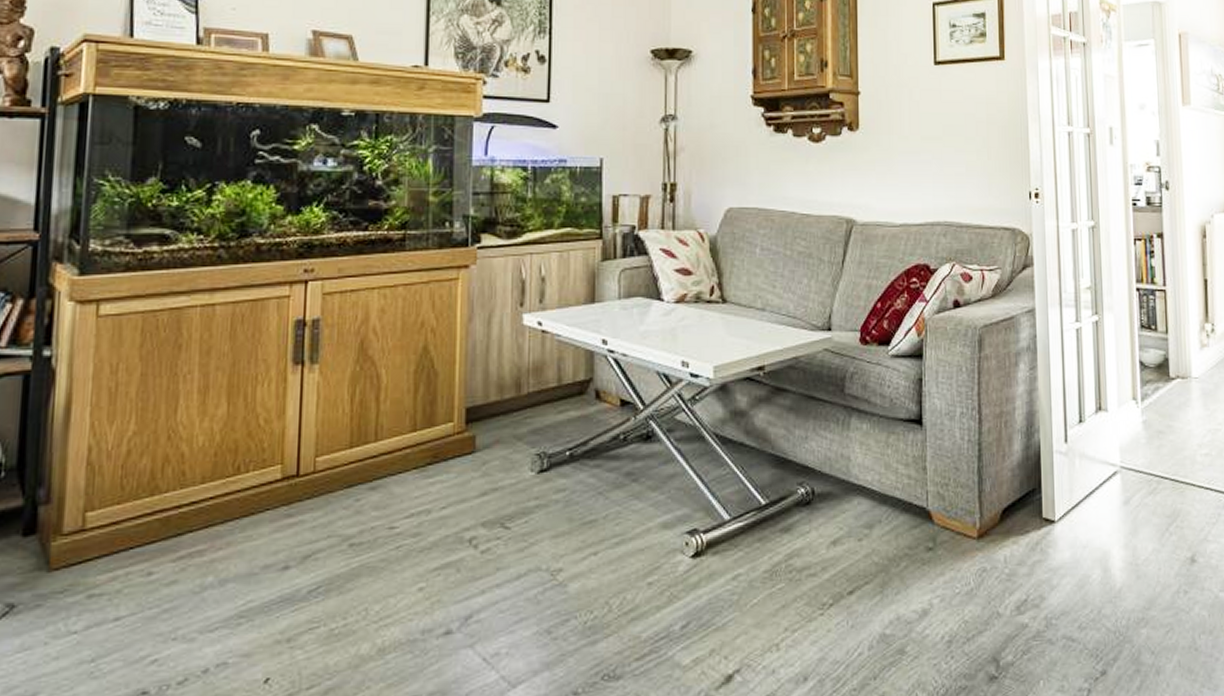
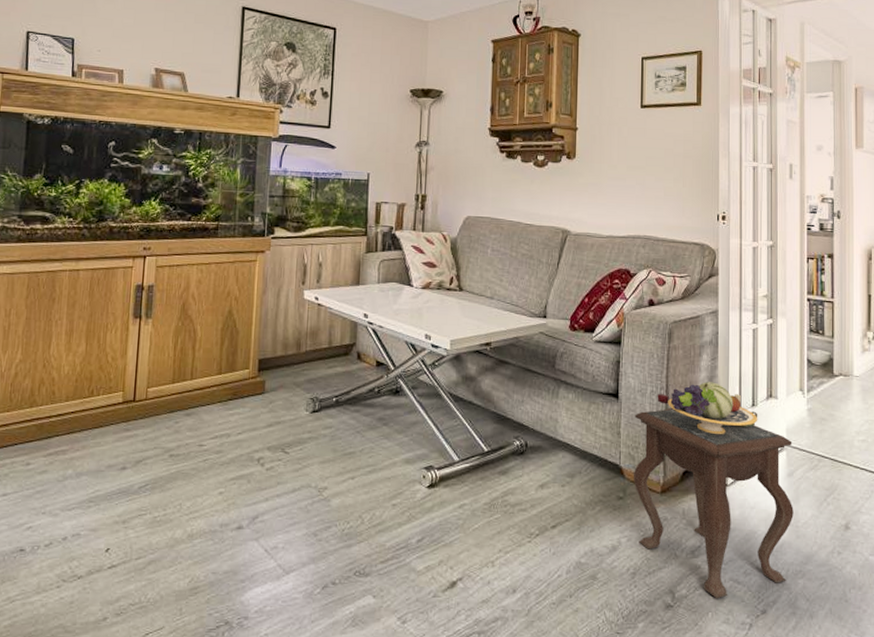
side table: none [943,396,1132,662] -> present [634,382,794,598]

